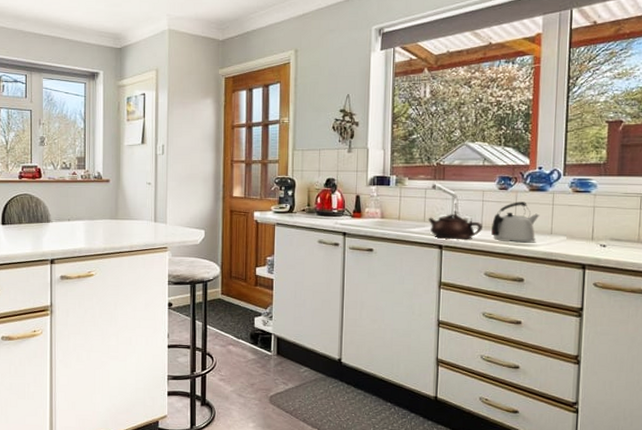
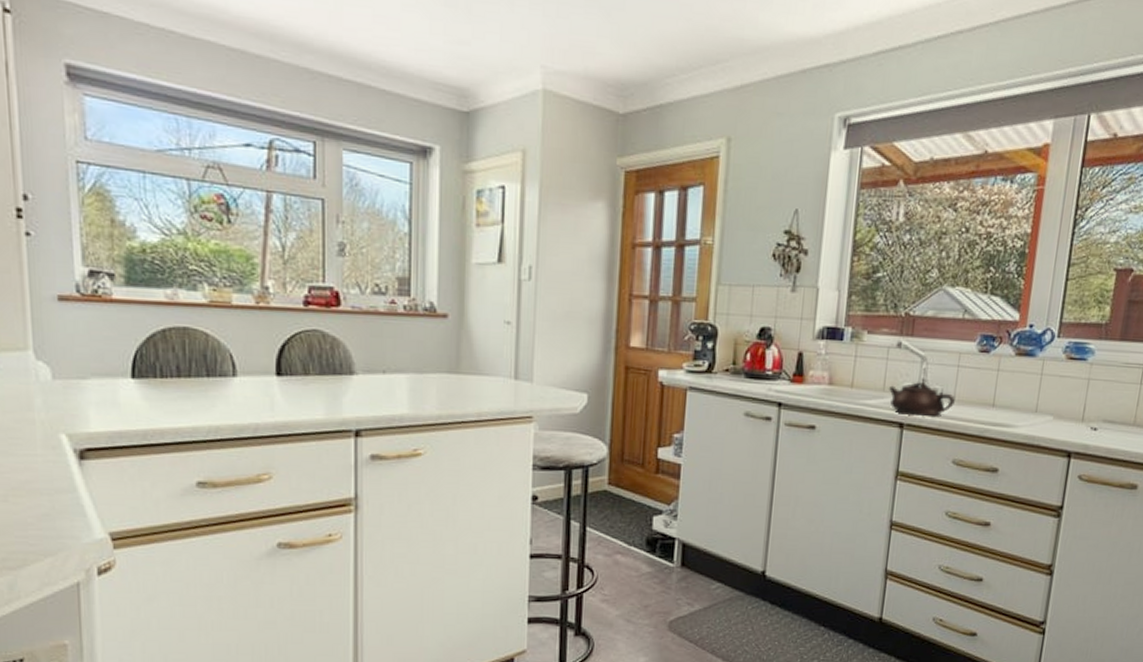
kettle: present [491,202,540,243] -> none [965,369,1025,423]

